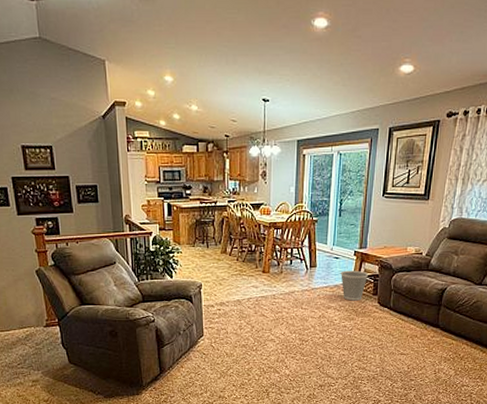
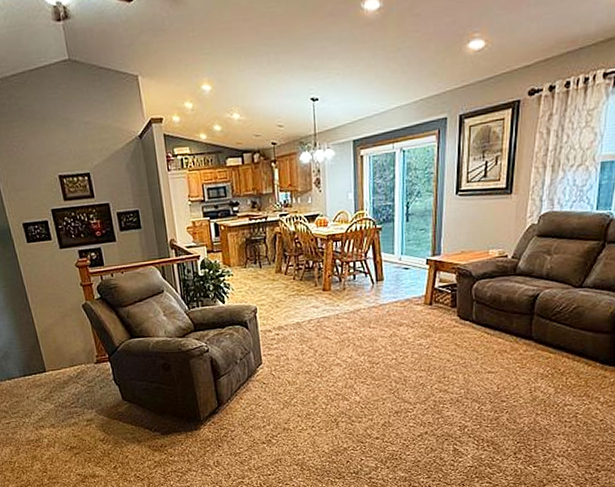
wastebasket: present [341,270,369,301] -> none [412,280,445,316]

